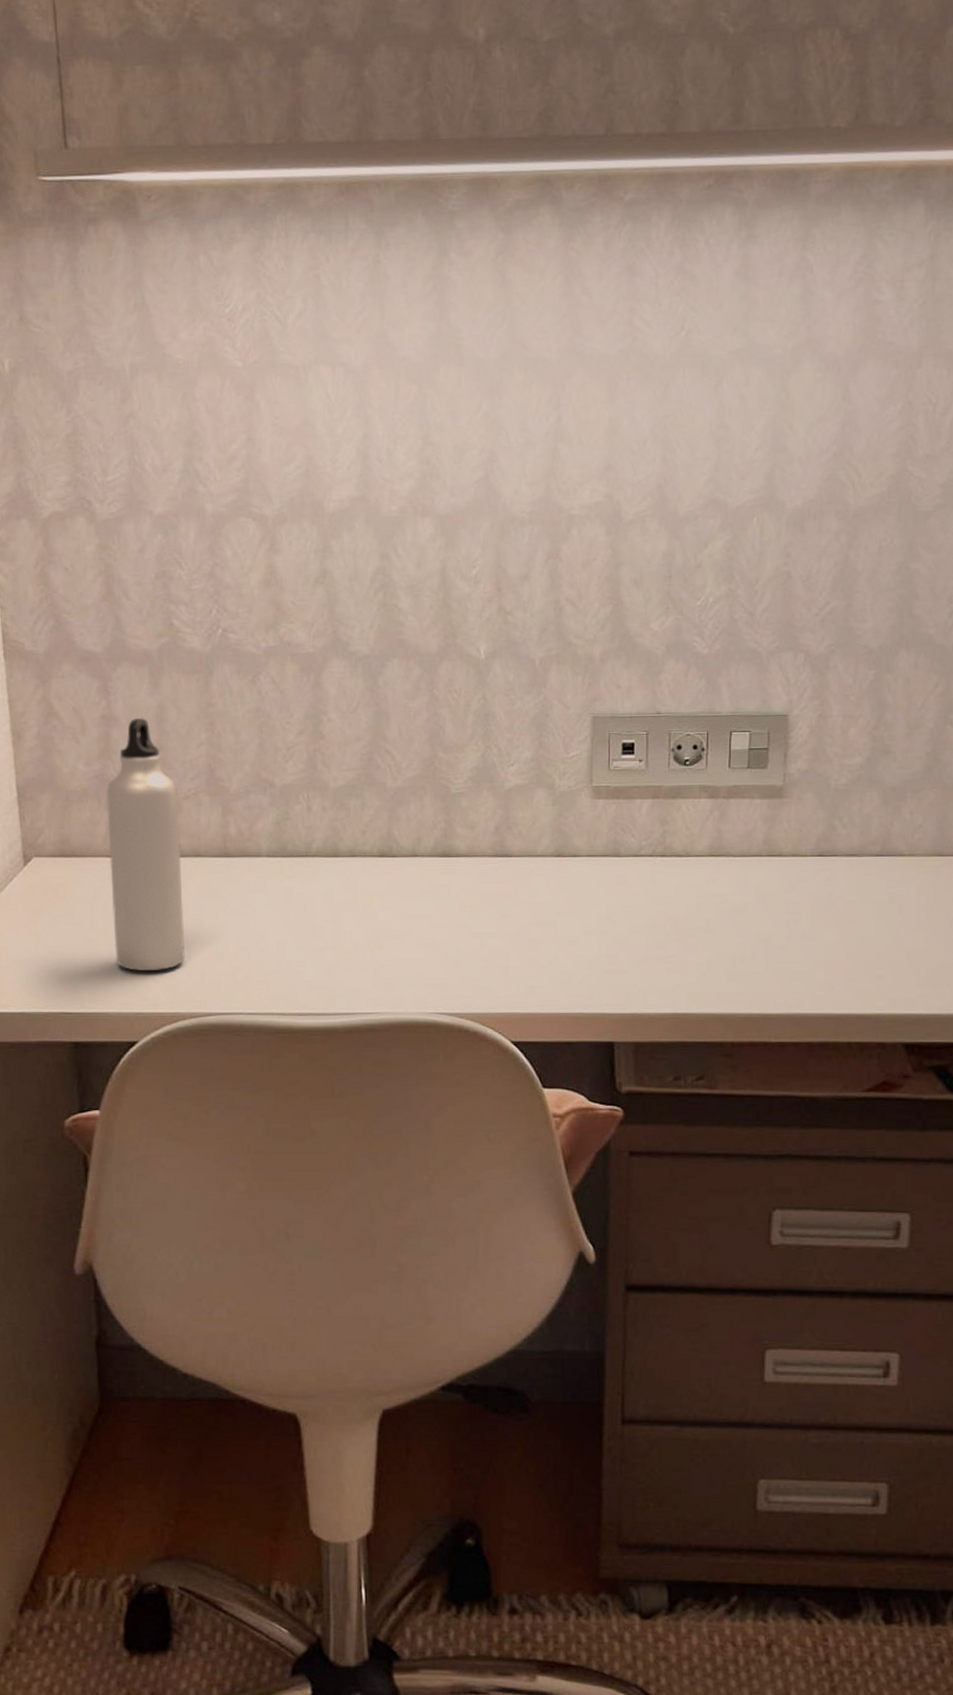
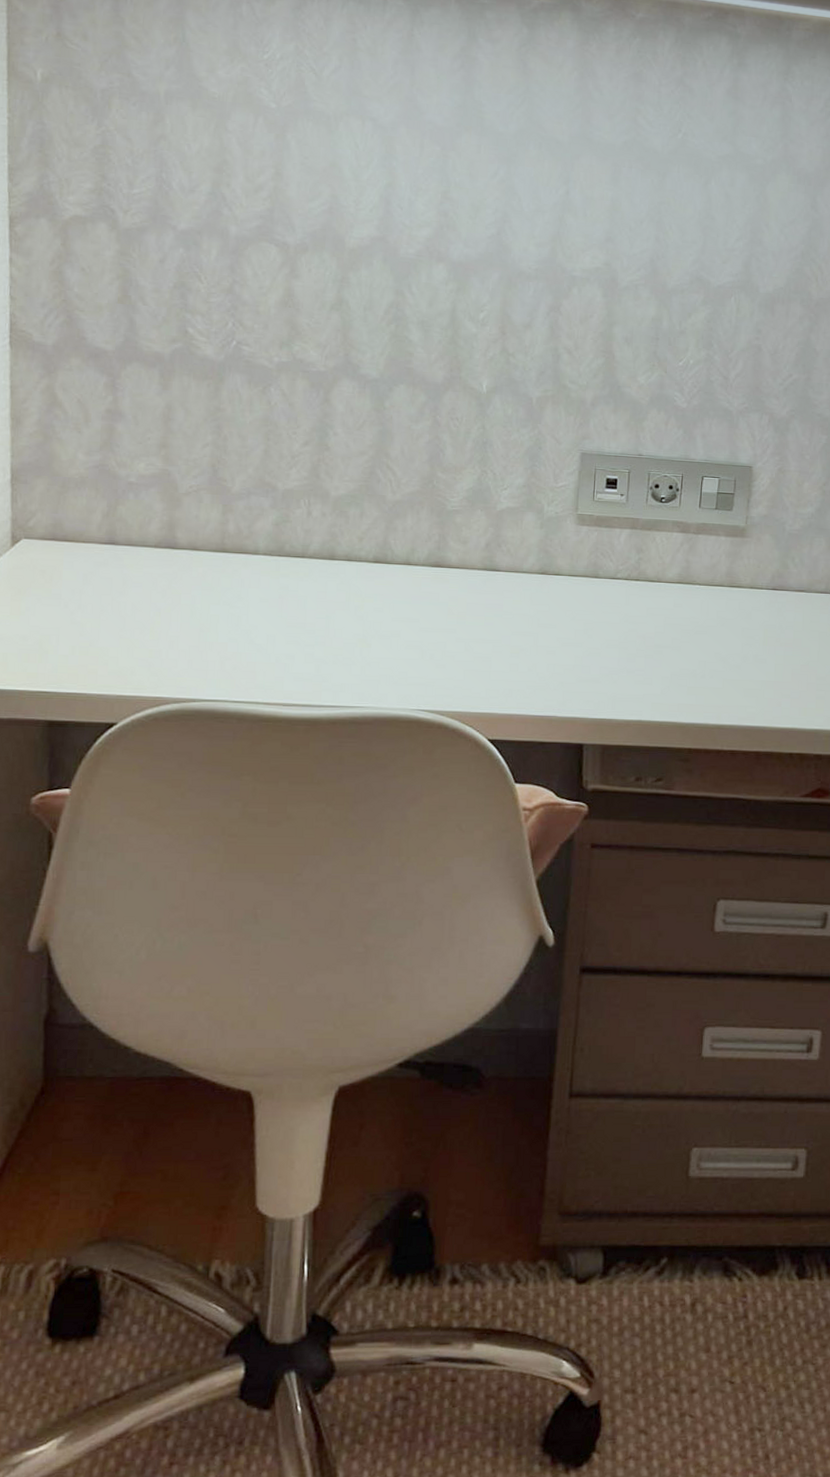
water bottle: present [106,717,185,972] -> none [100,415,179,656]

